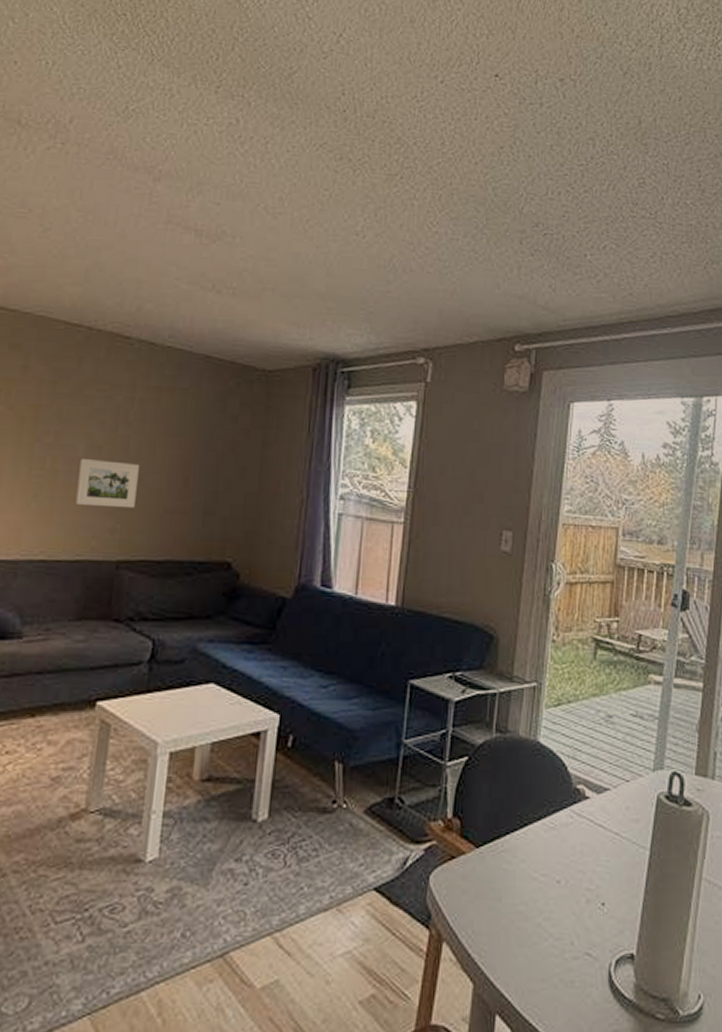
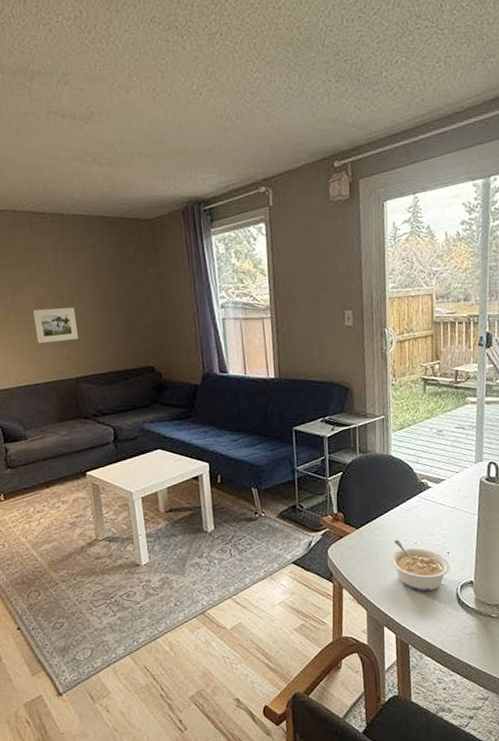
legume: none [519,873,604,962] -> present [390,540,451,591]

